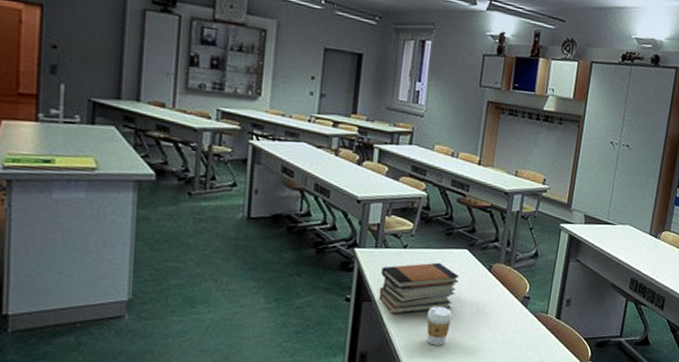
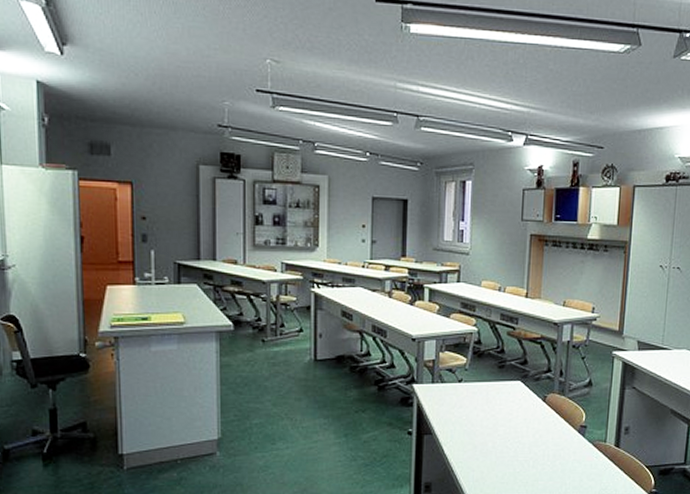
book stack: present [379,262,459,314] -> none [438,394,514,445]
coffee cup: present [426,306,453,345] -> none [486,437,511,476]

